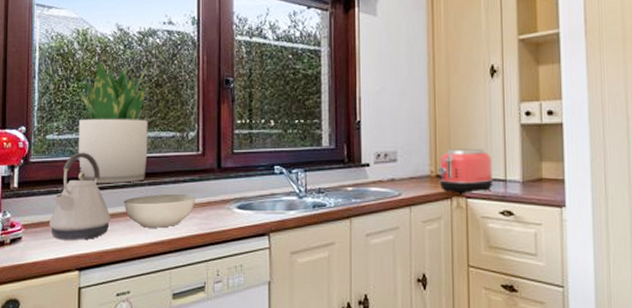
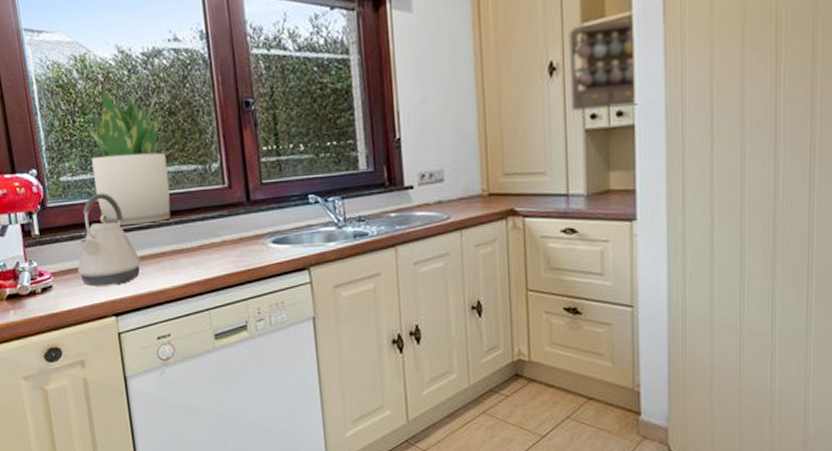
bowl: present [124,195,196,228] -> none [151,231,227,269]
toaster: present [437,148,494,194] -> none [490,160,554,213]
spice rack: none [507,36,565,109] -> present [569,21,638,112]

